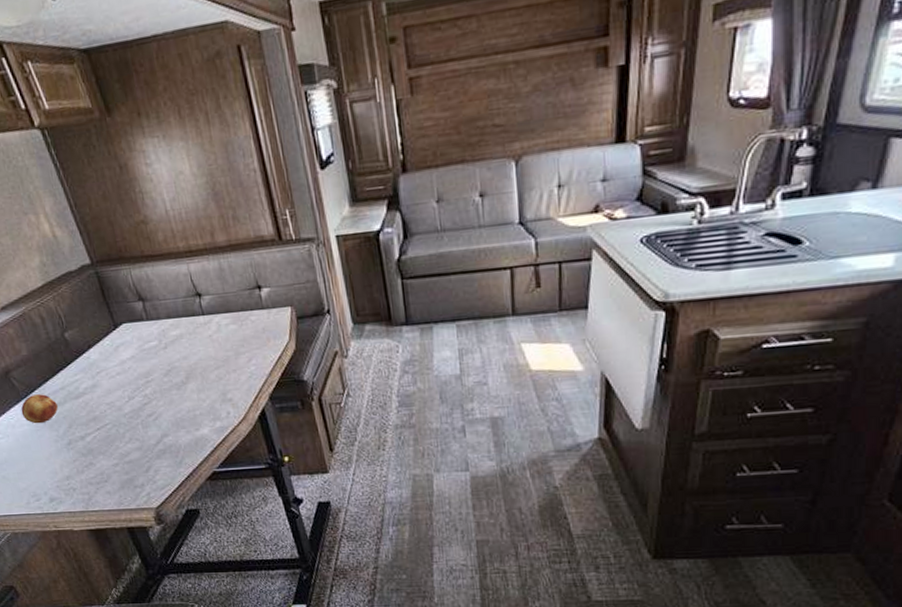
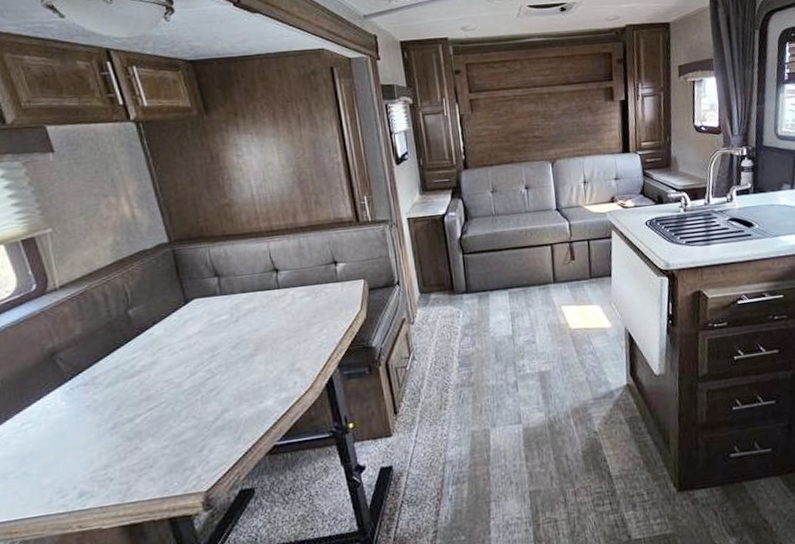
fruit: present [21,394,58,424] -> none [62,374,107,409]

